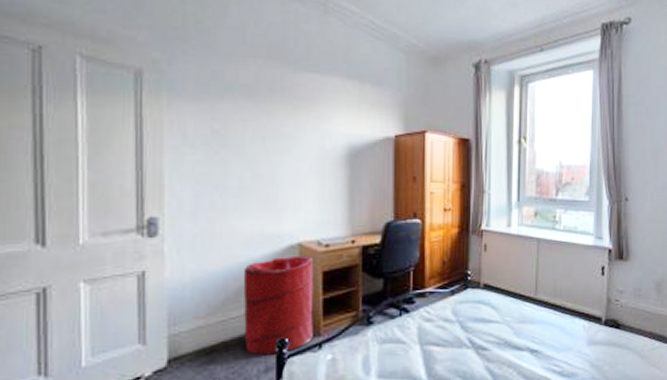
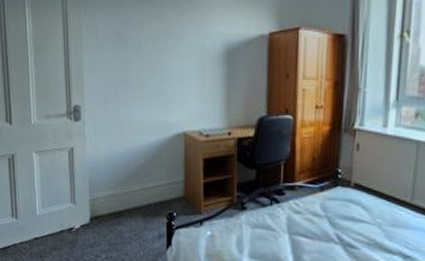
laundry hamper: present [243,255,314,356] -> none [141,143,196,225]

